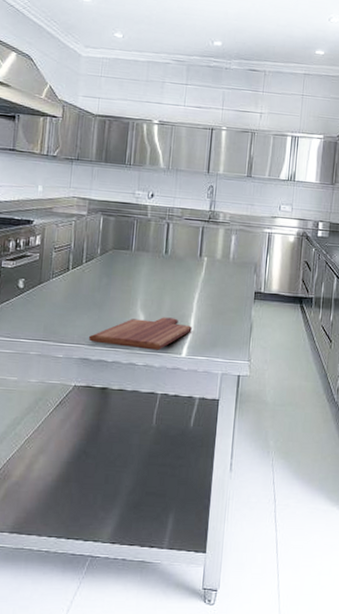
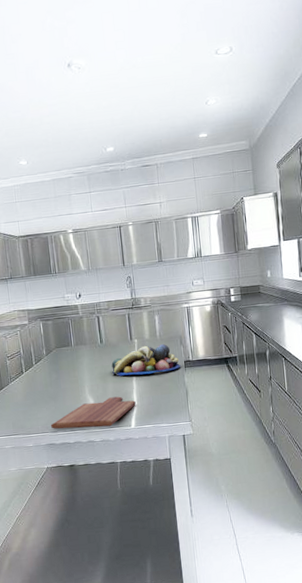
fruit bowl: none [172,266,251,300] -> present [111,344,181,376]

